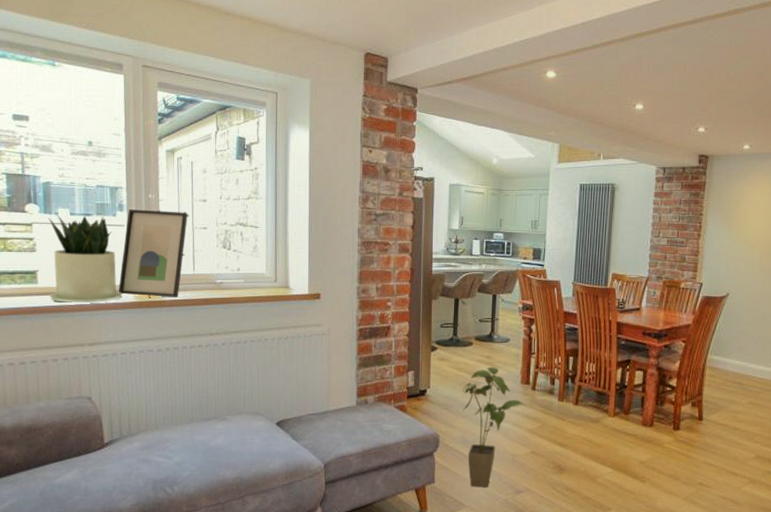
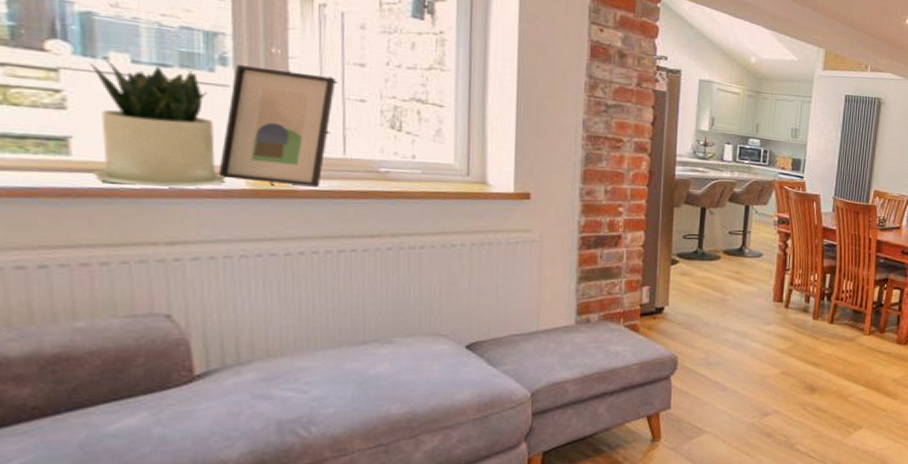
house plant: present [463,366,526,488] -> none [706,282,778,412]

